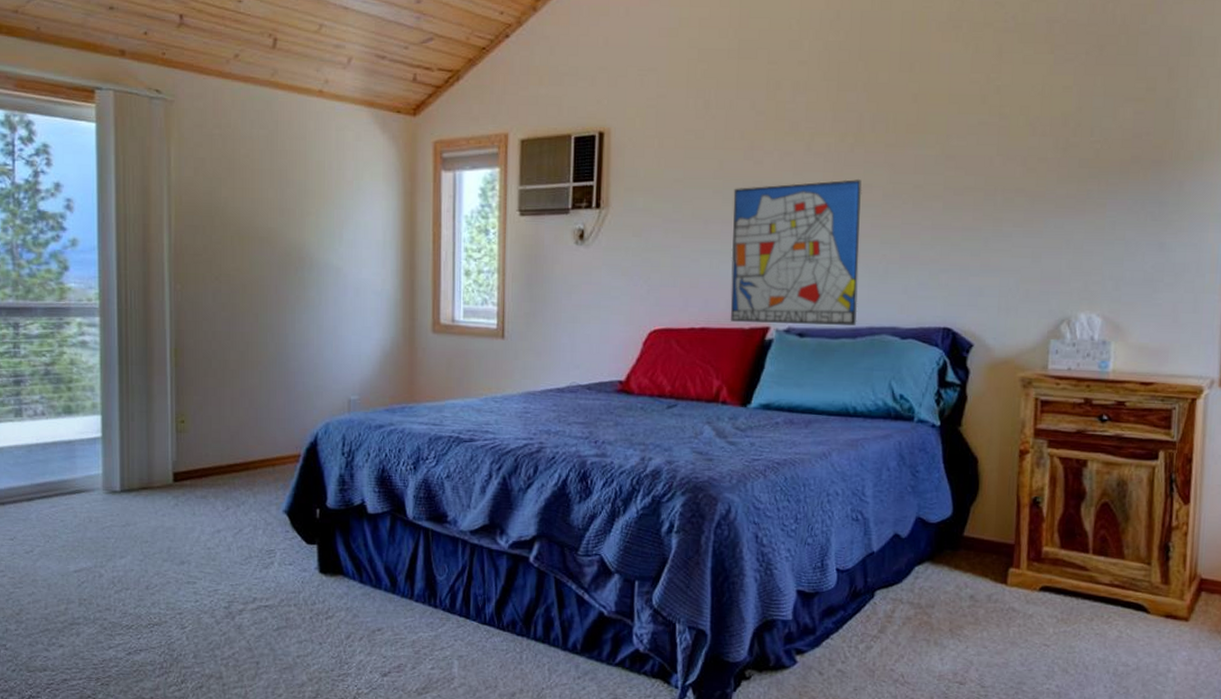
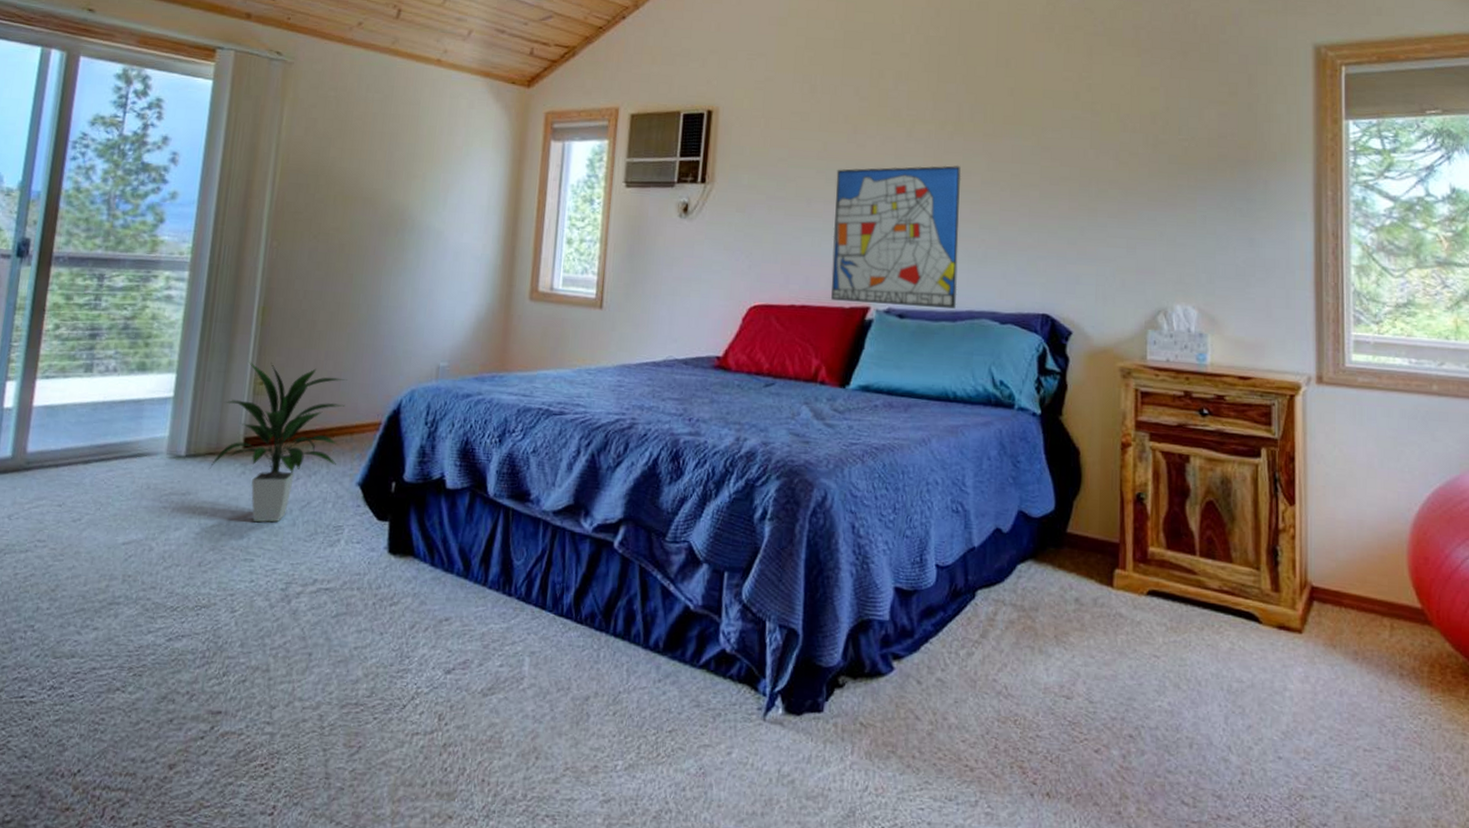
indoor plant: none [145,401,265,550] -> present [210,361,347,523]

